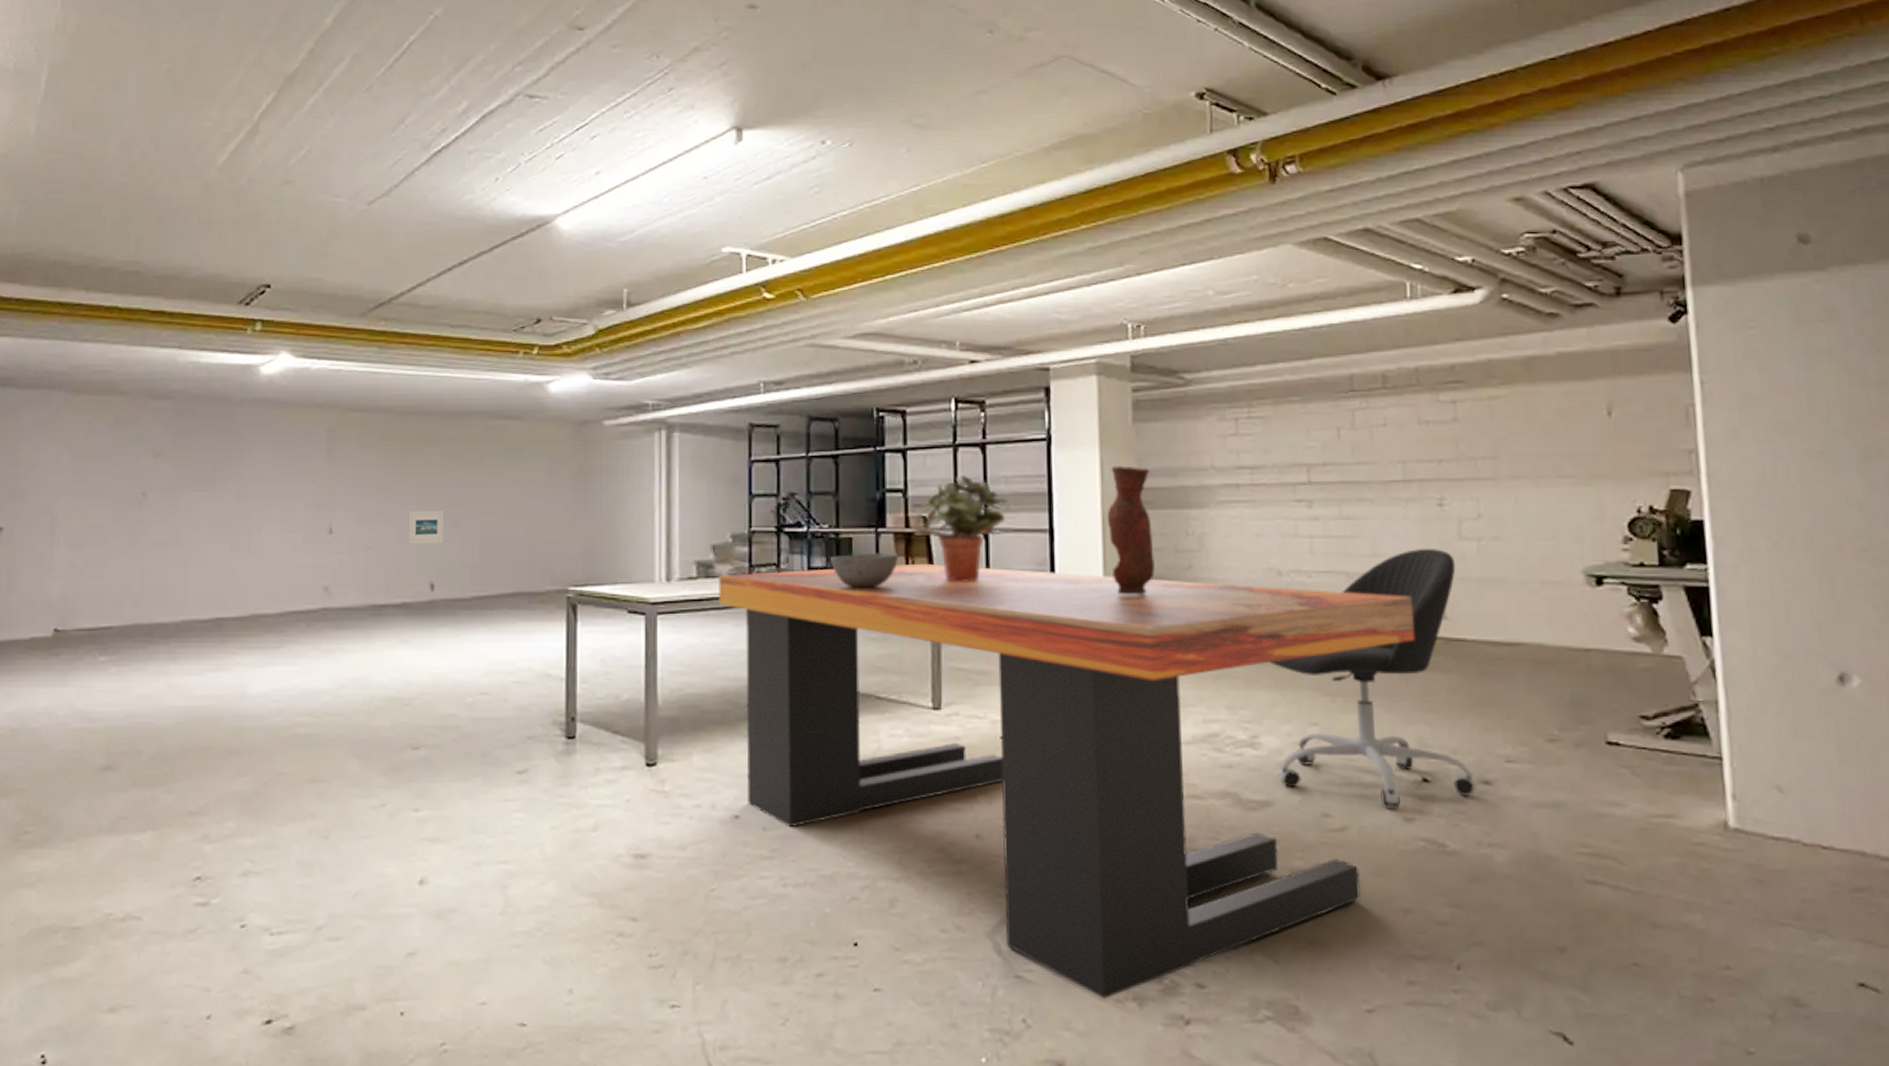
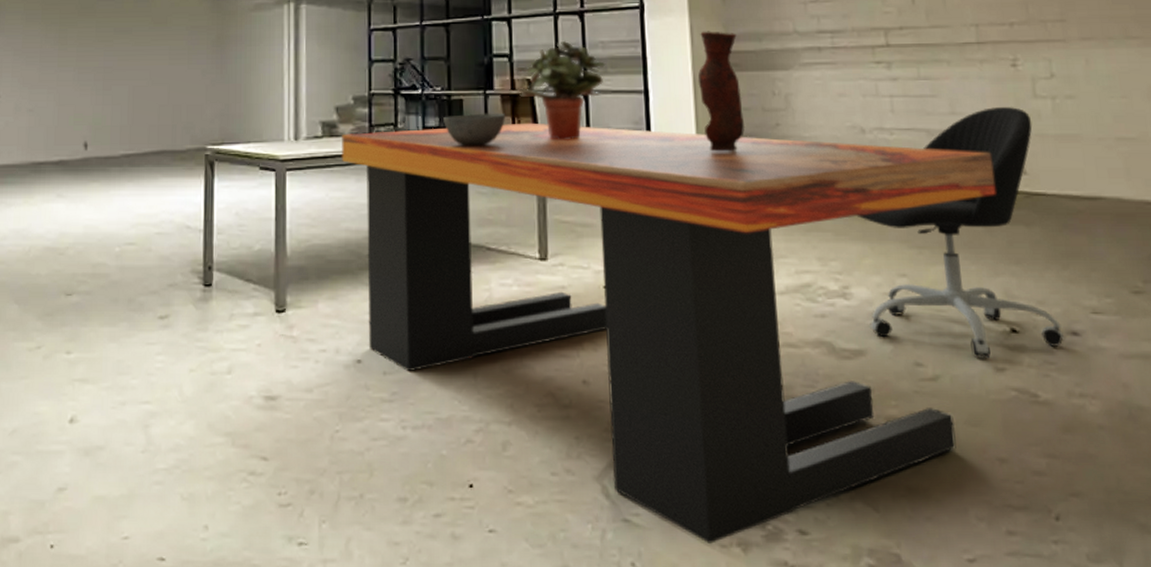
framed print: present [408,510,444,544] -> none [66,76,97,107]

